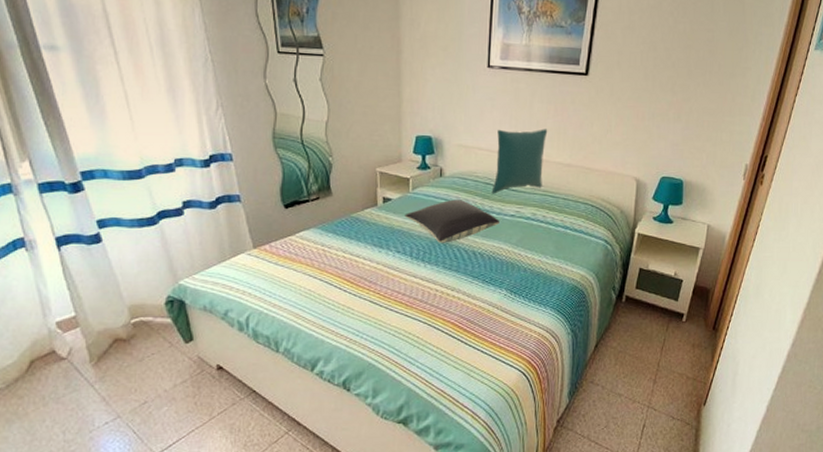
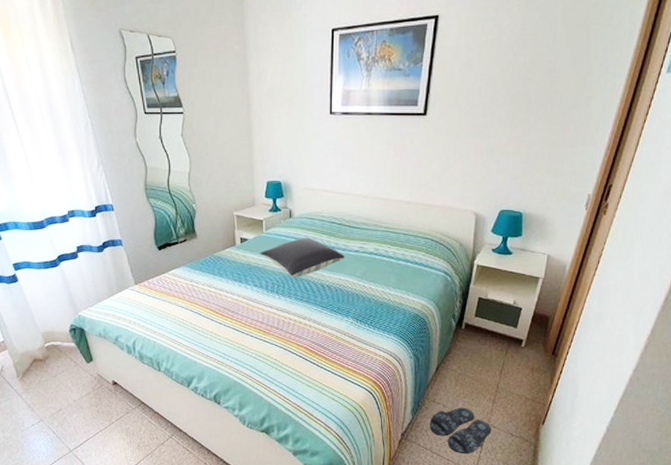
pillow: present [491,129,548,194] -> none [337,169,388,232]
slippers: none [588,388,653,440] -> present [430,407,492,453]

